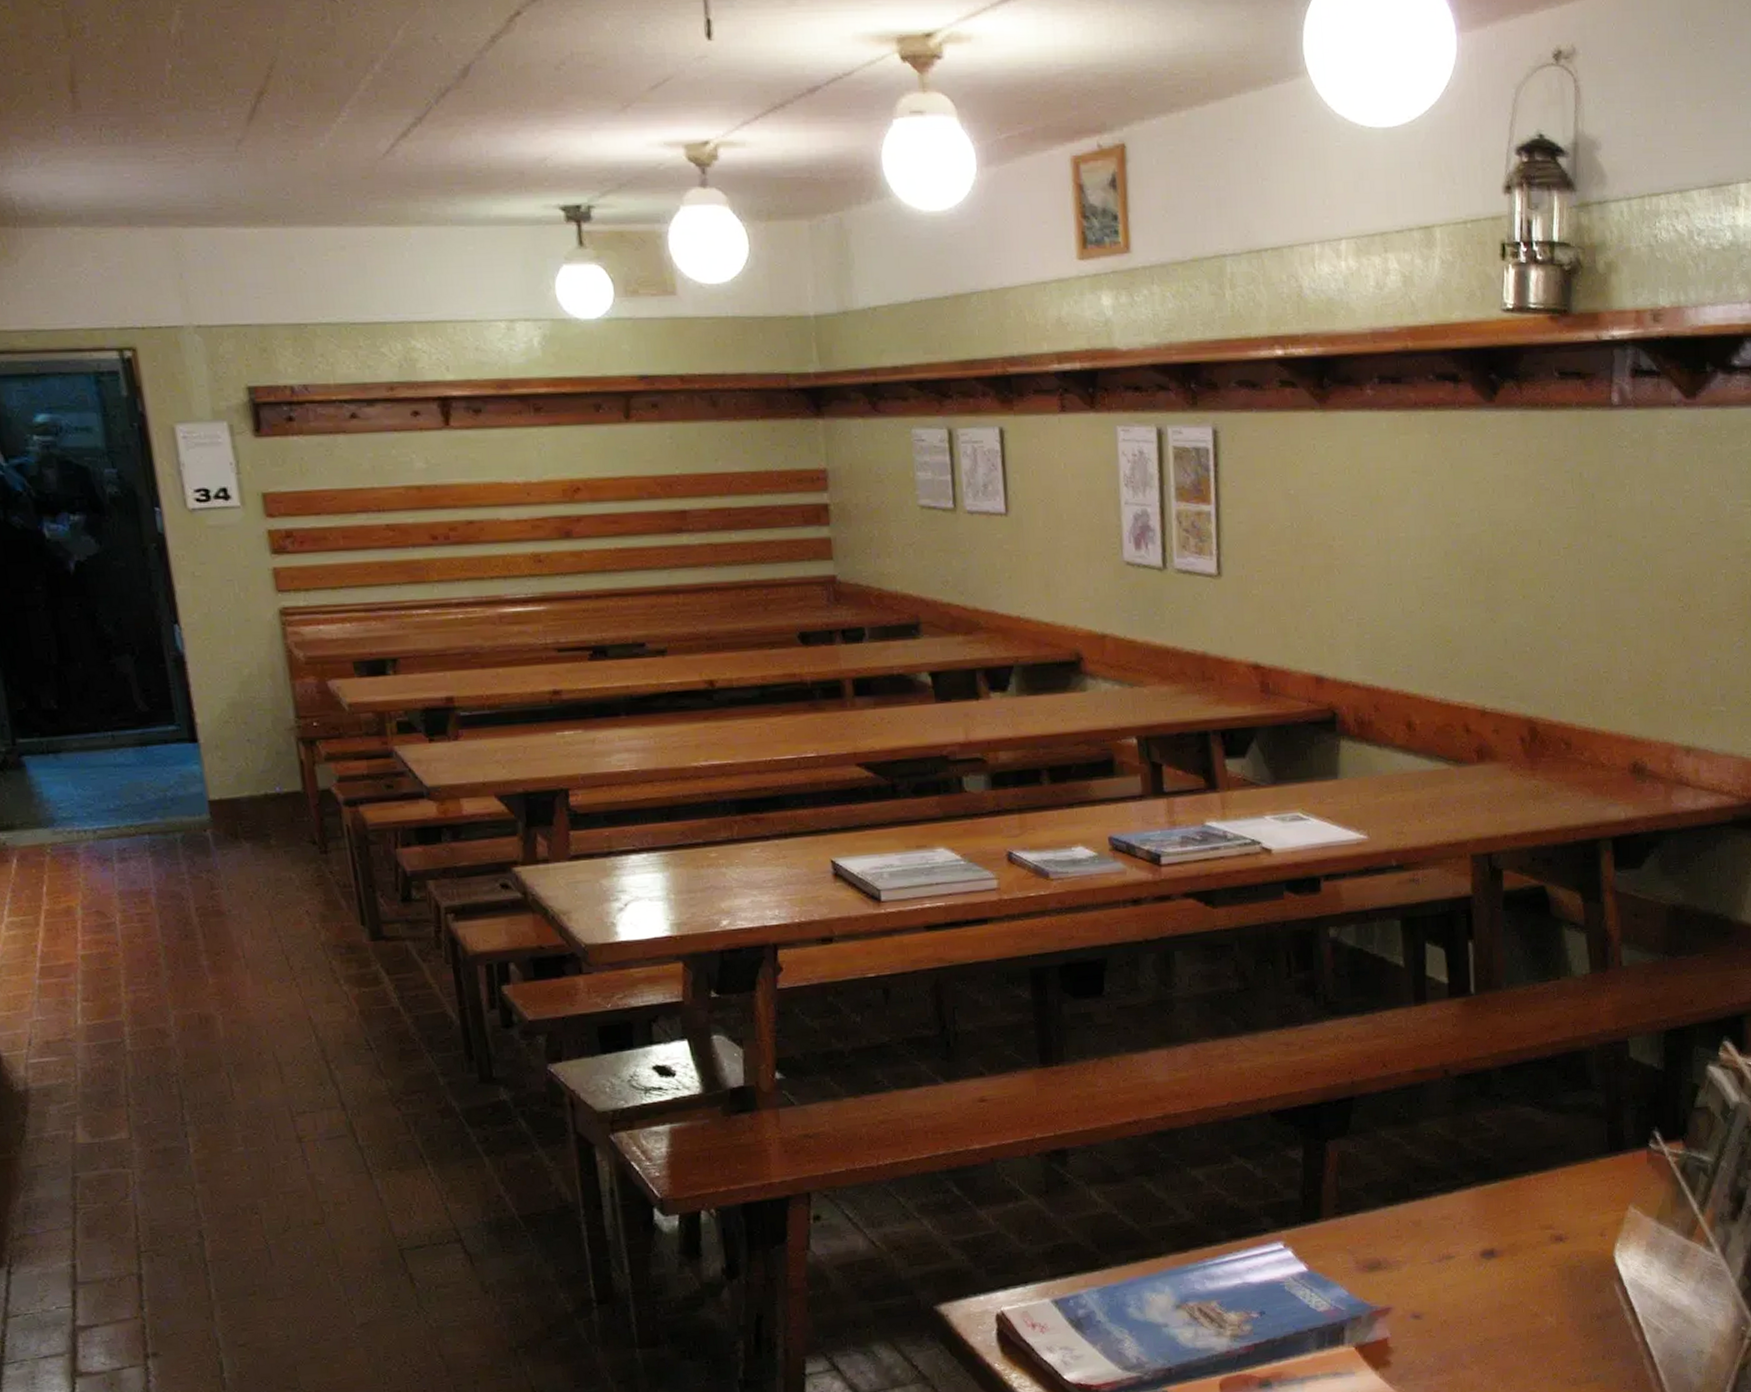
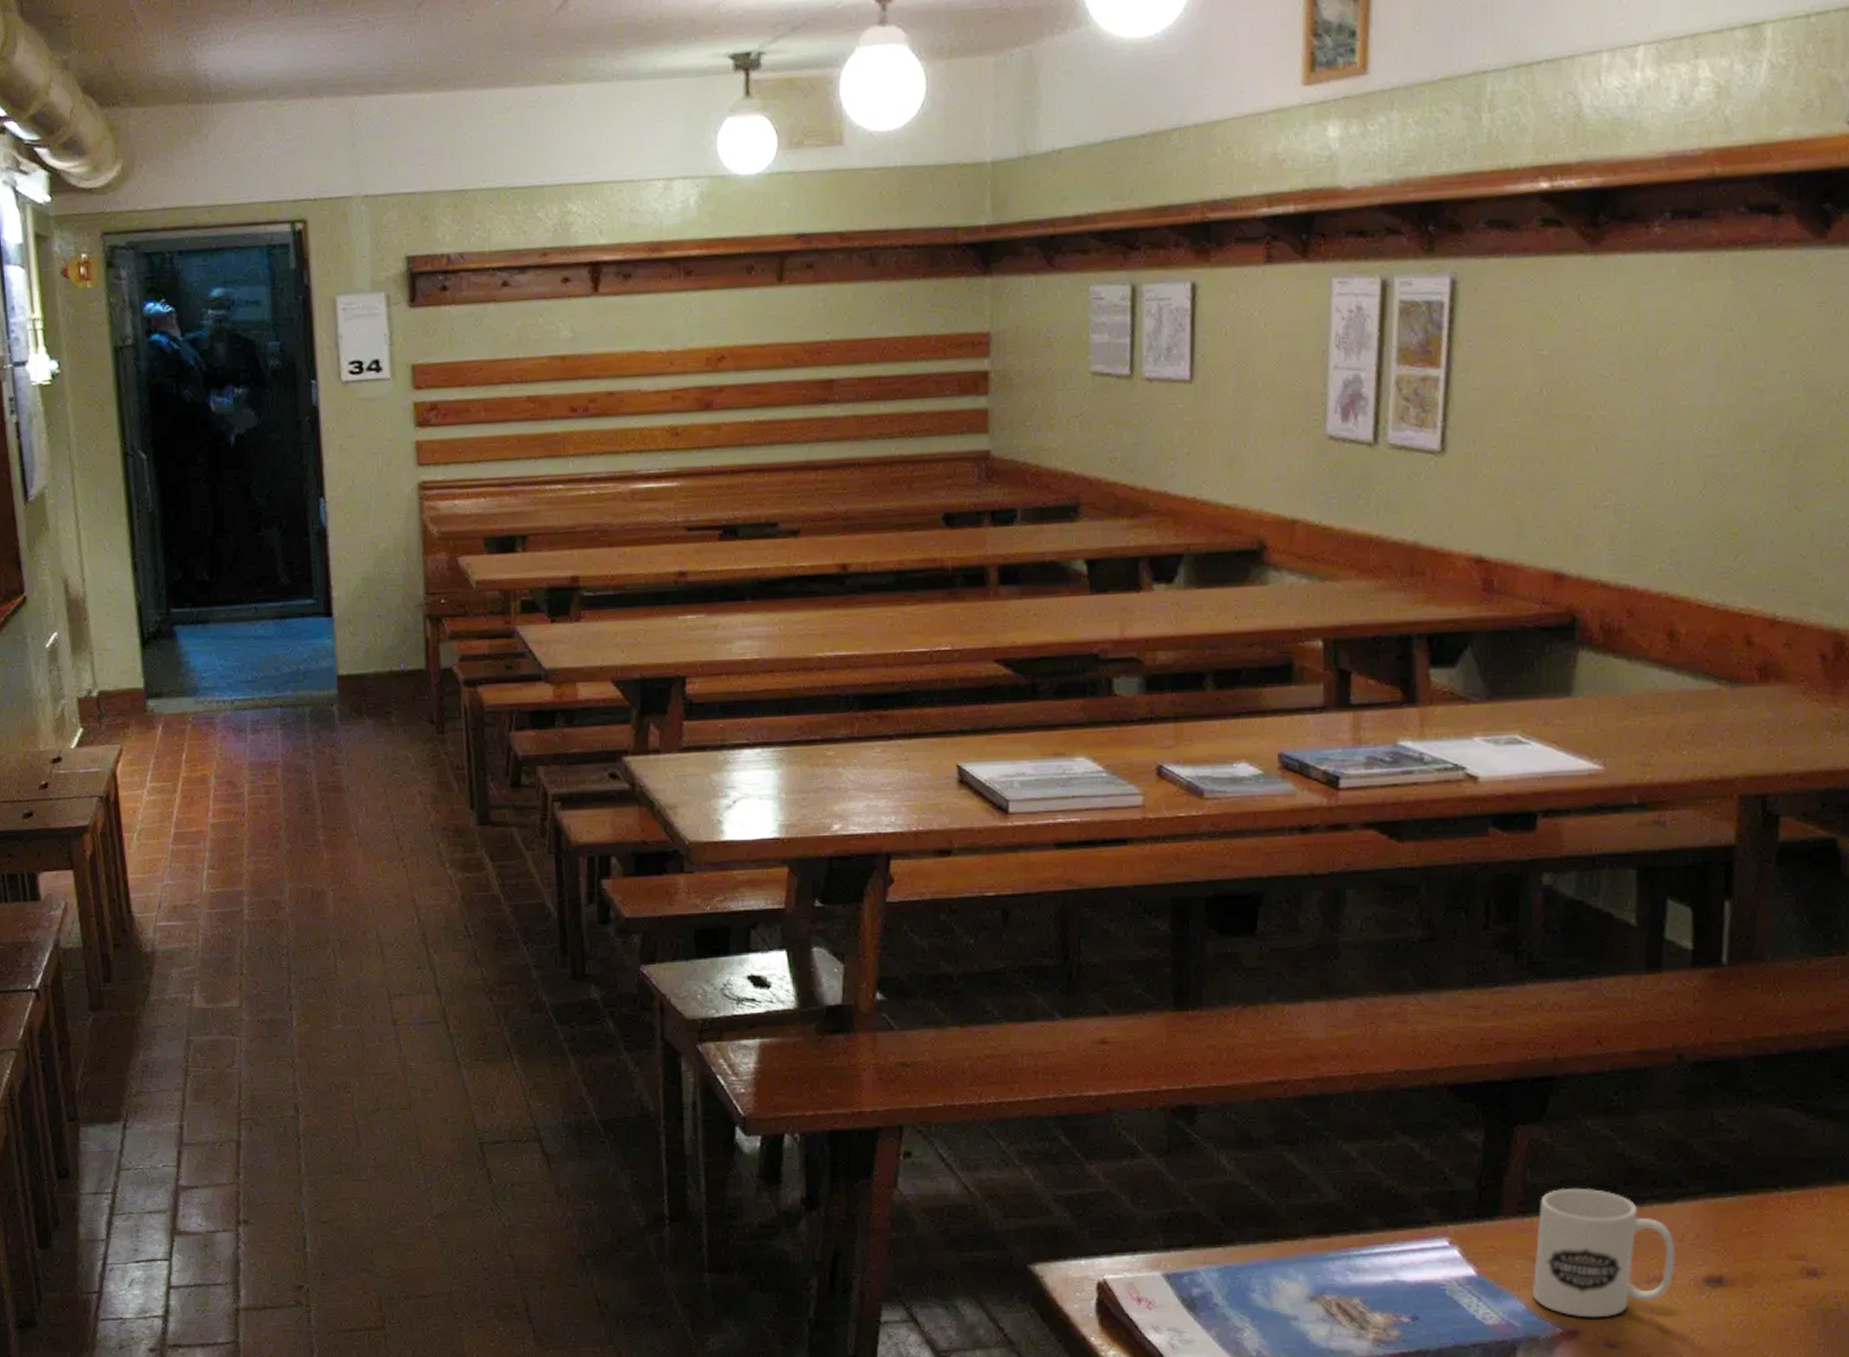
mug: none [1351,1188,1458,1296] -> present [1533,1189,1676,1318]

